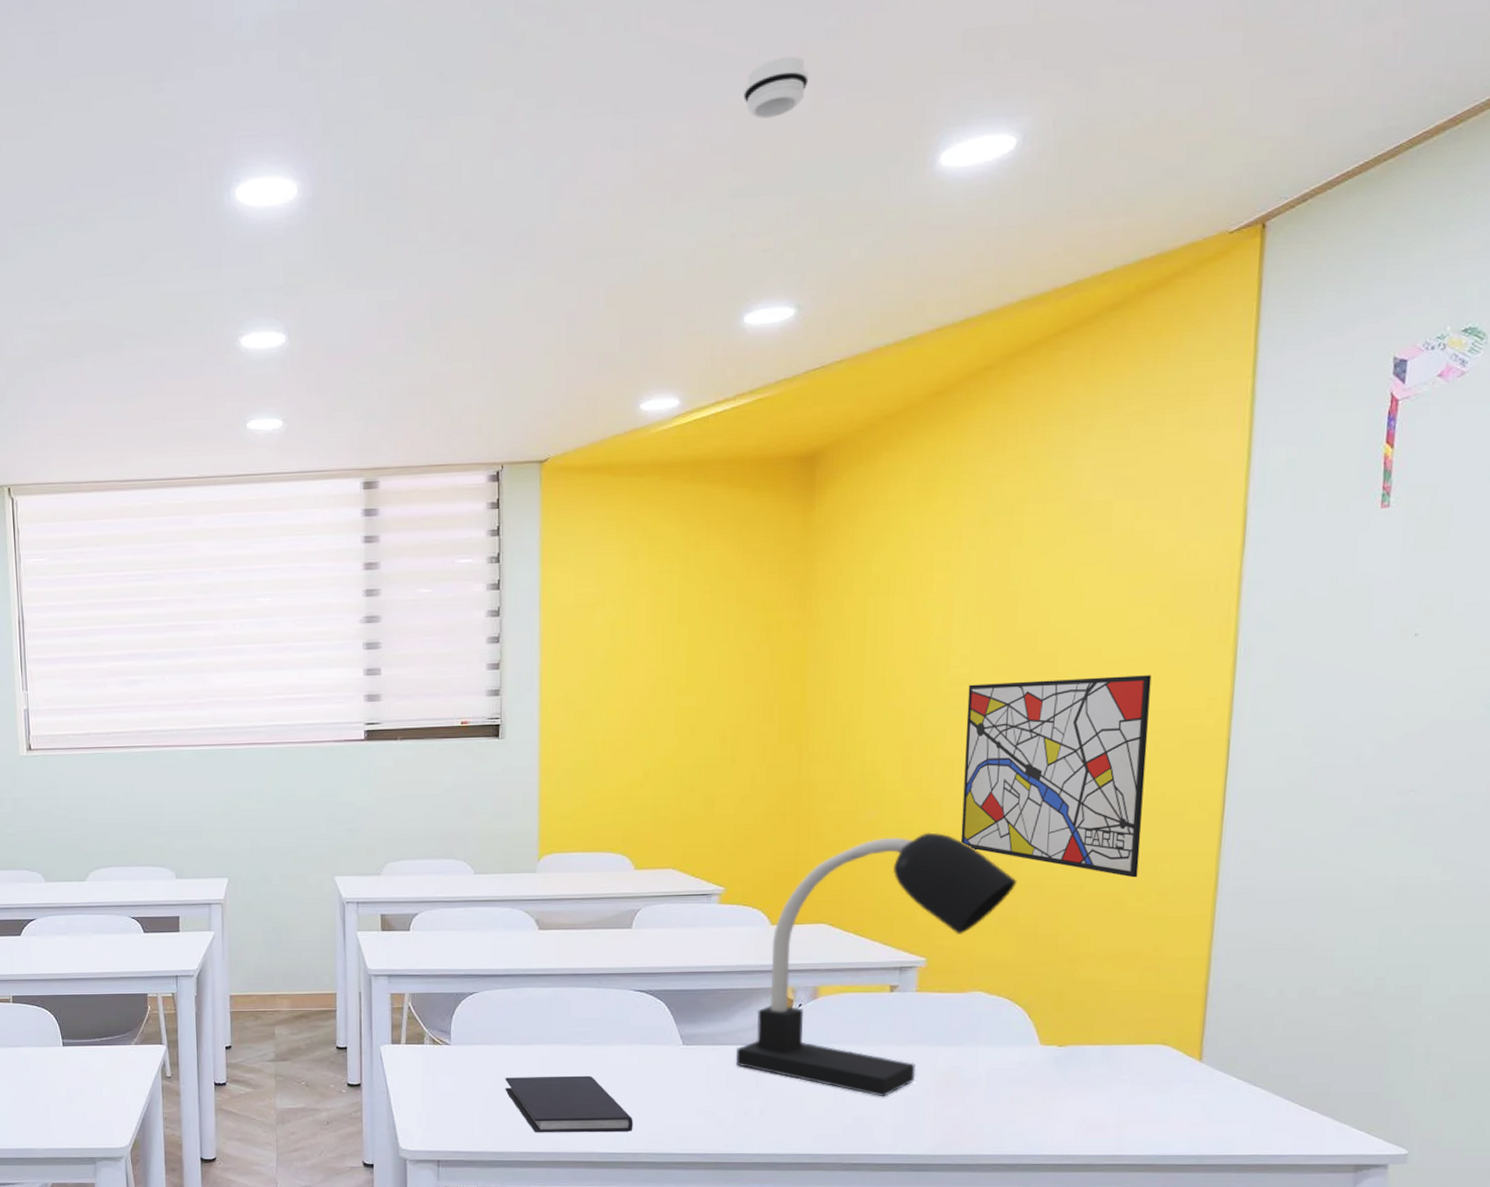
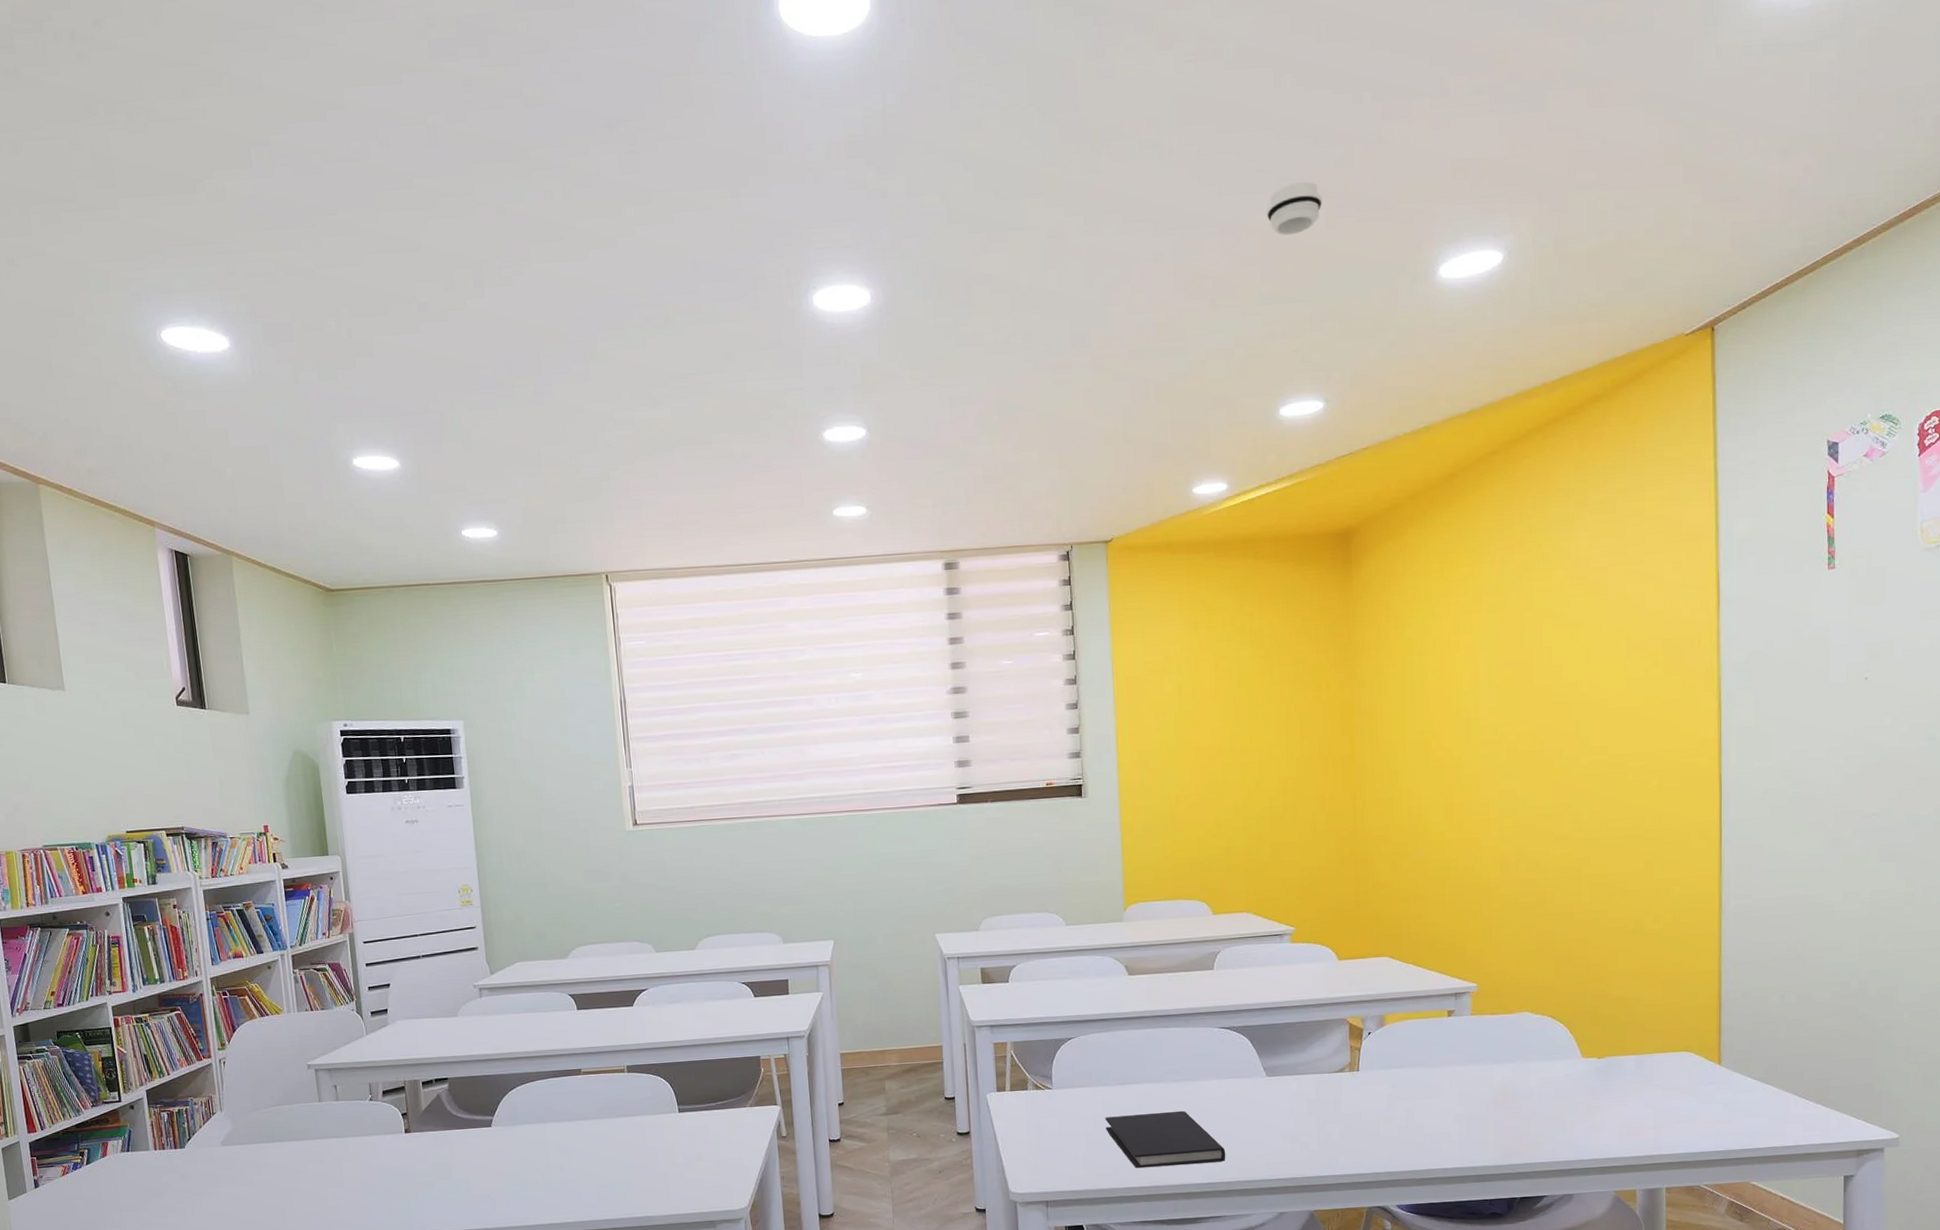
desk lamp: present [735,832,1017,1097] -> none [1314,868,1551,1115]
wall art: present [960,675,1152,878] -> none [1497,720,1654,902]

